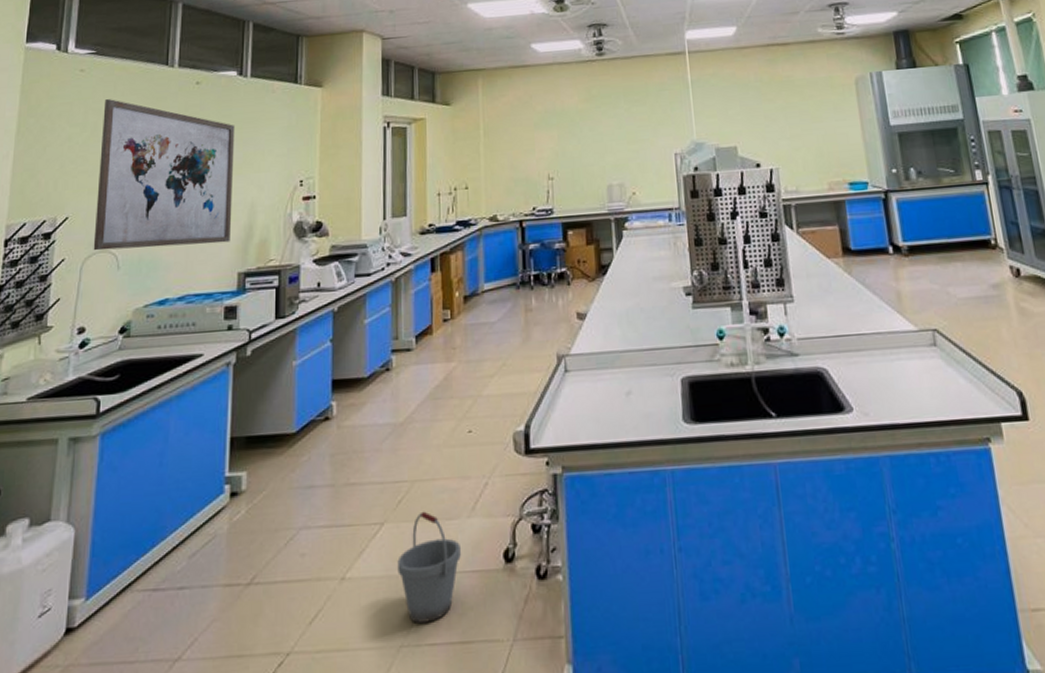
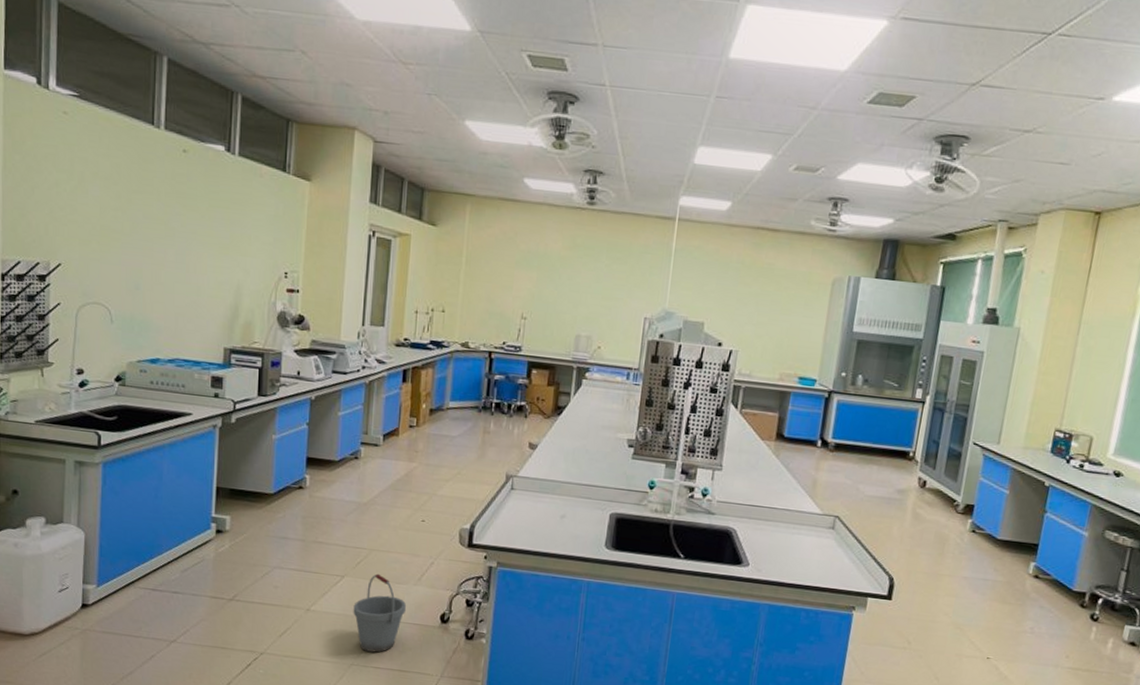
wall art: present [93,99,235,251] -> none [87,150,222,318]

